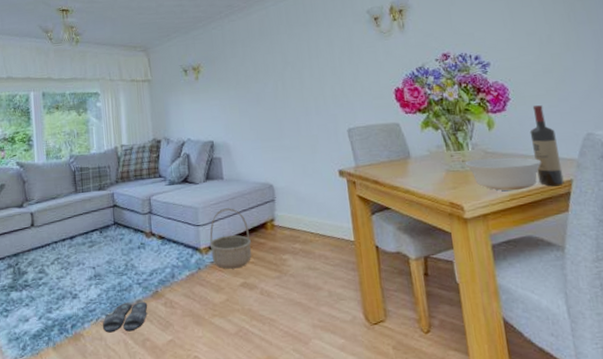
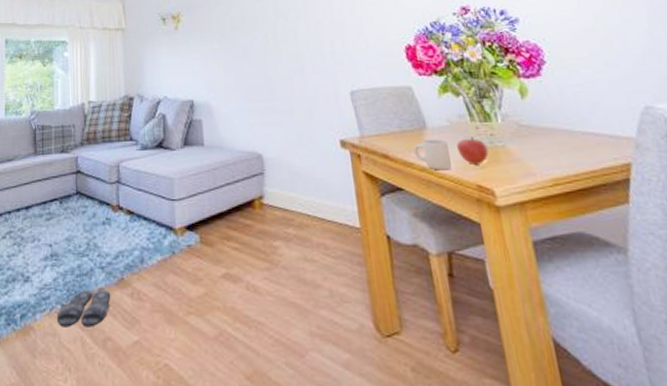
basket: present [209,208,252,269] -> none [186,180,236,255]
mug: none [399,166,431,192] -> present [413,139,453,171]
fruit: none [434,163,460,186] -> present [456,137,489,165]
bowl: present [465,157,541,191] -> none [493,132,590,174]
wine bottle: present [529,105,565,187] -> none [572,70,621,171]

